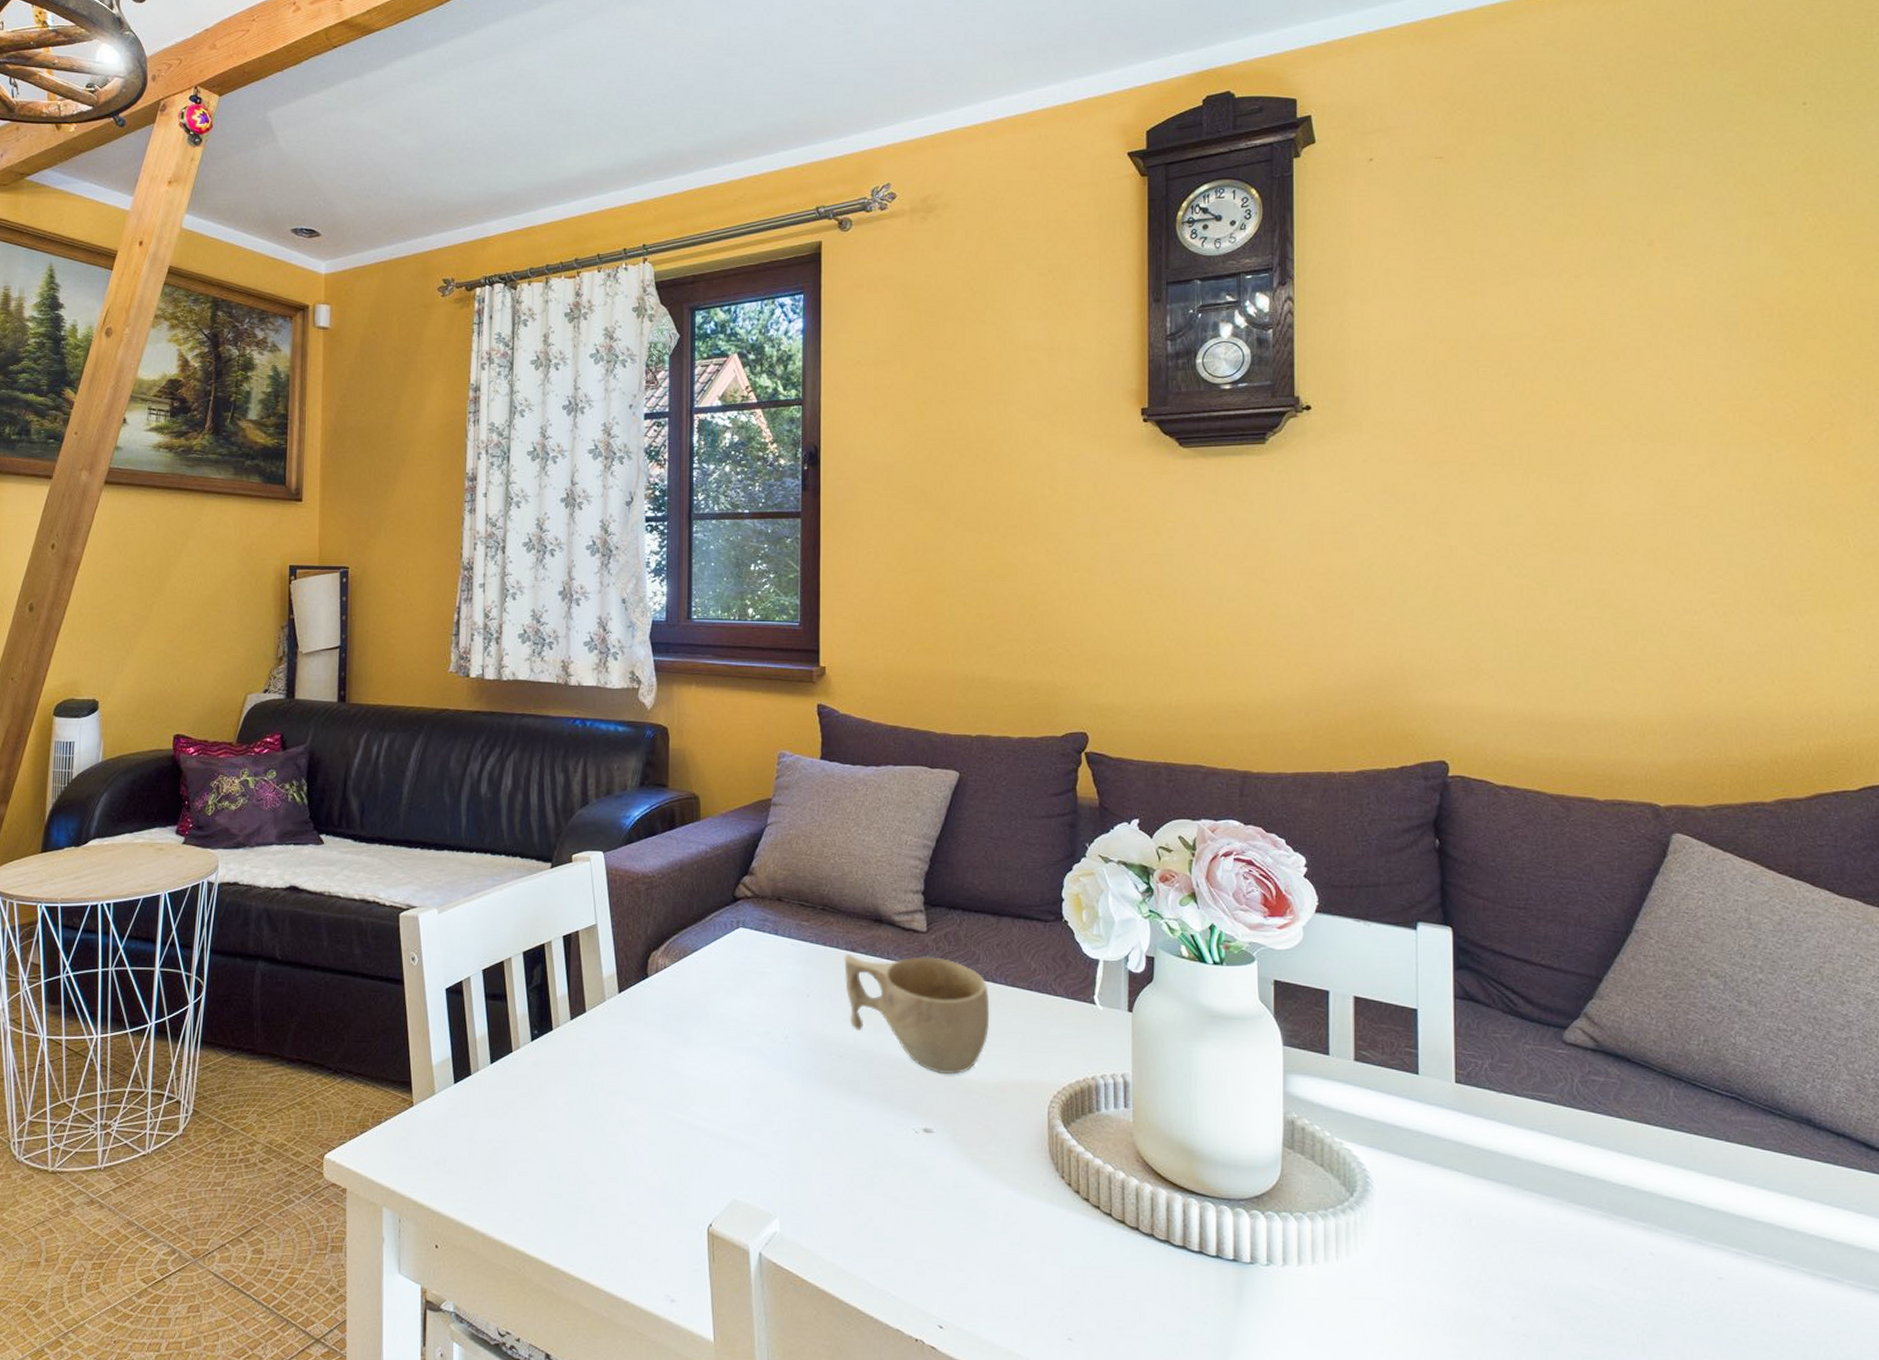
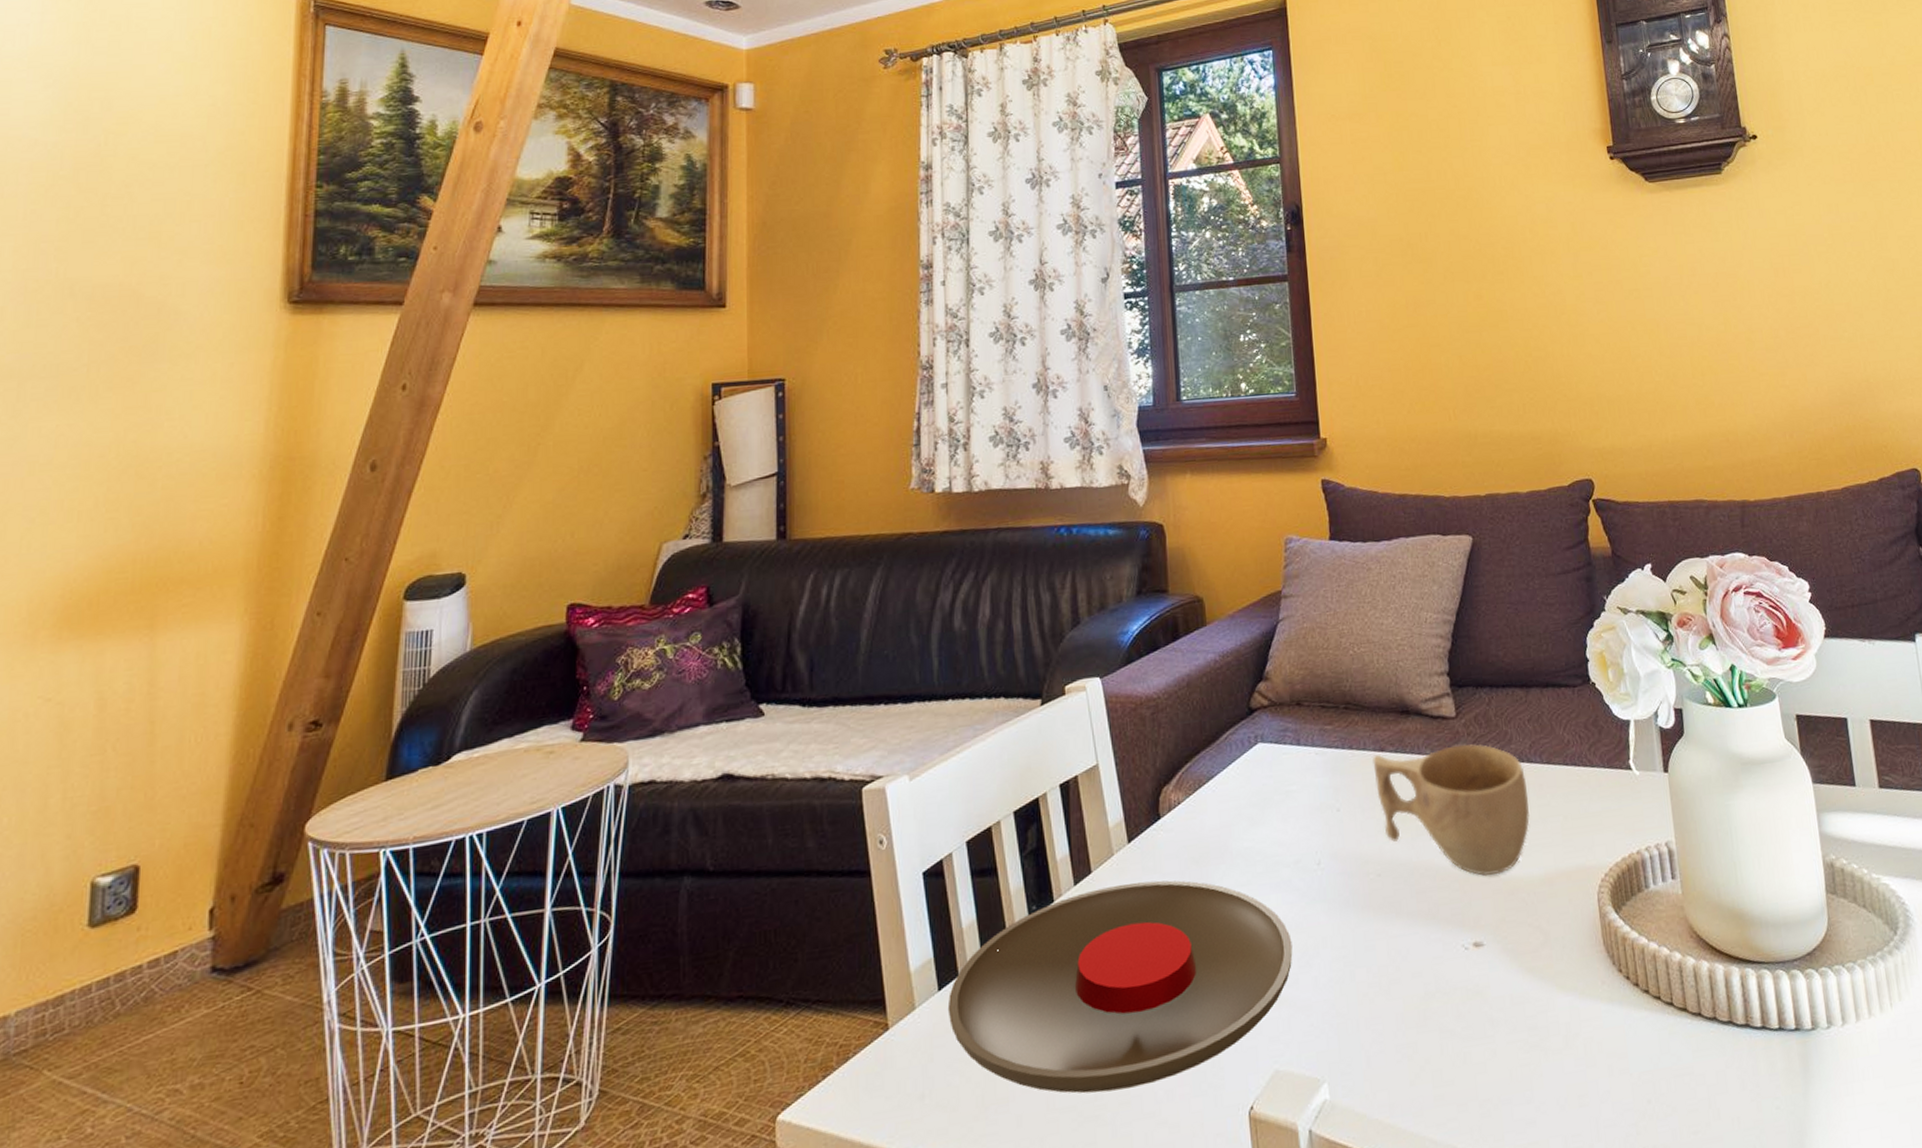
plate: none [461,1025,757,1189] -> present [947,880,1293,1094]

